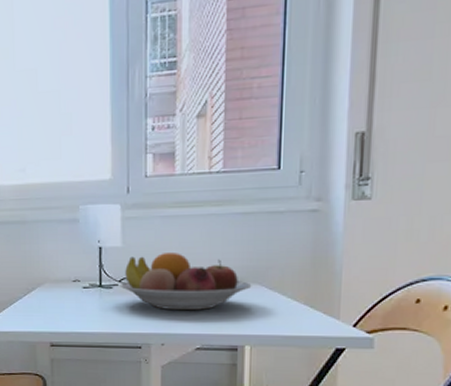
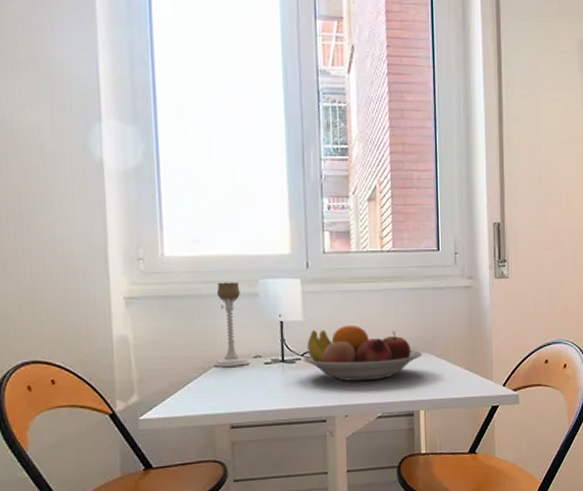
candle holder: none [36,208,68,289] -> present [213,282,249,367]

